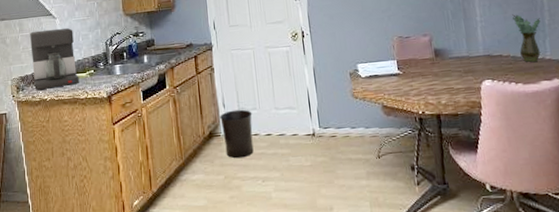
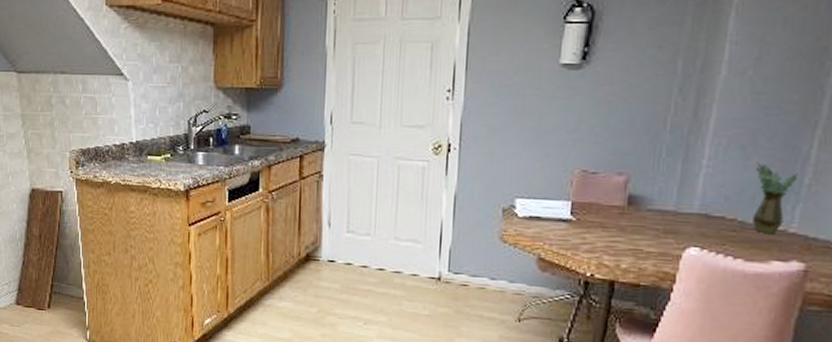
coffee maker: present [30,27,79,91] -> none [95,93,152,170]
waste bin: present [220,109,254,159] -> none [322,231,364,292]

